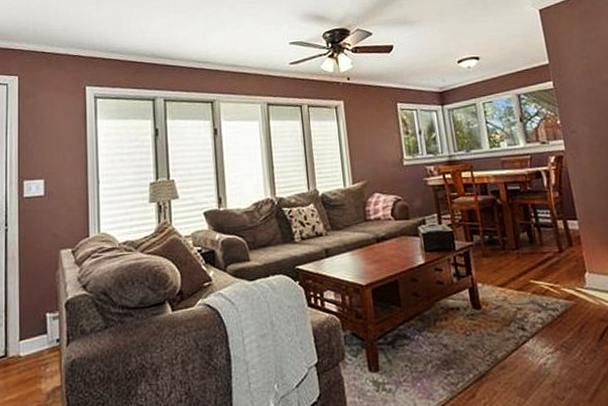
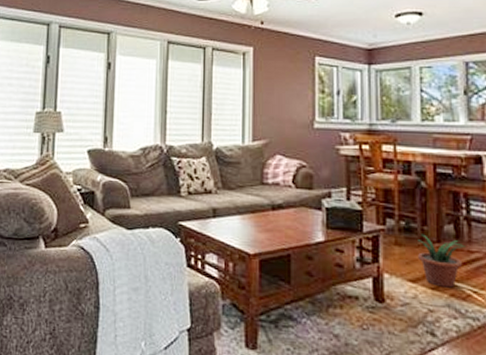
potted plant: none [501,244,539,287] -> present [418,234,466,288]

